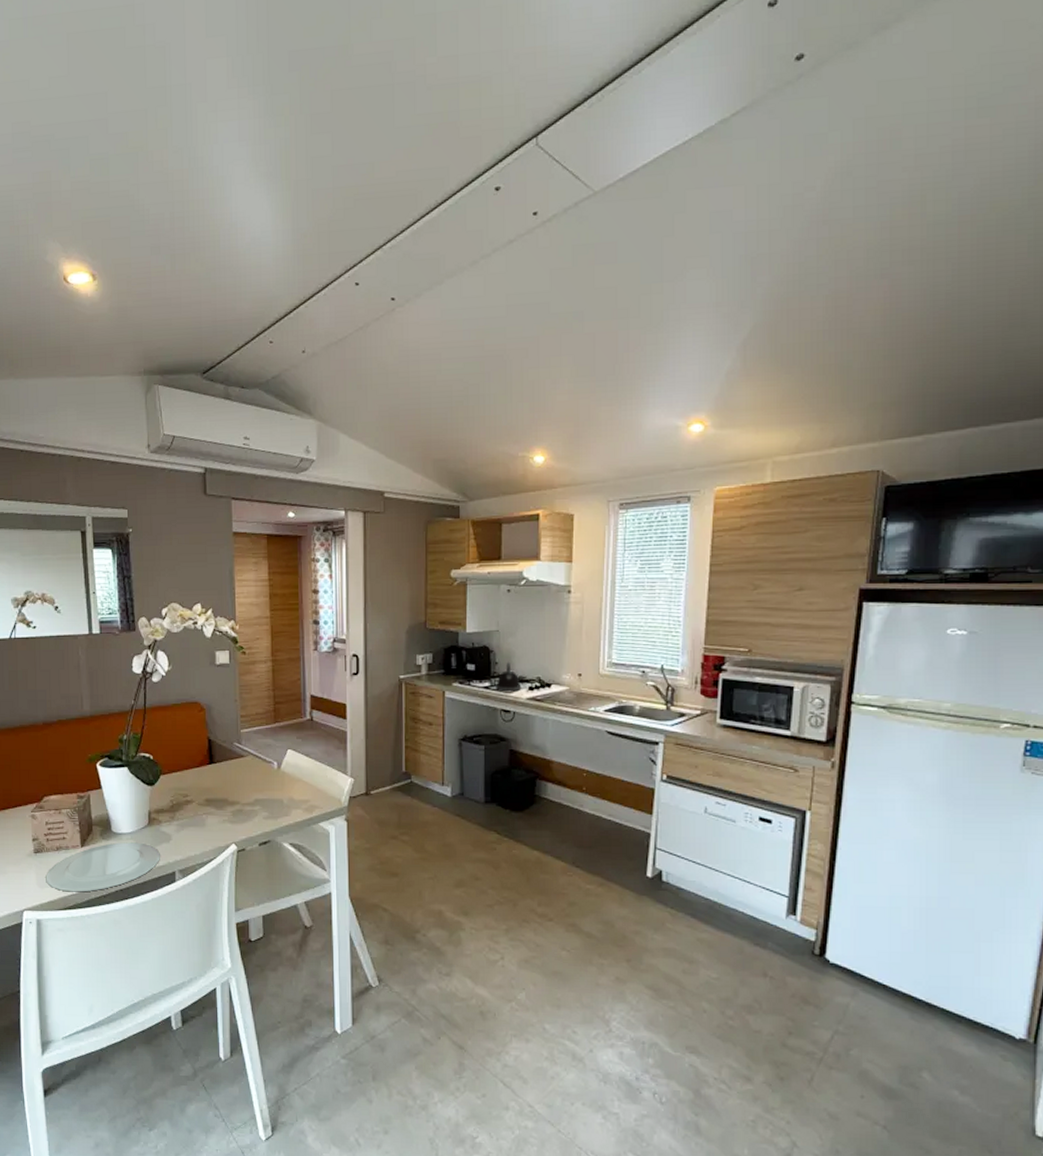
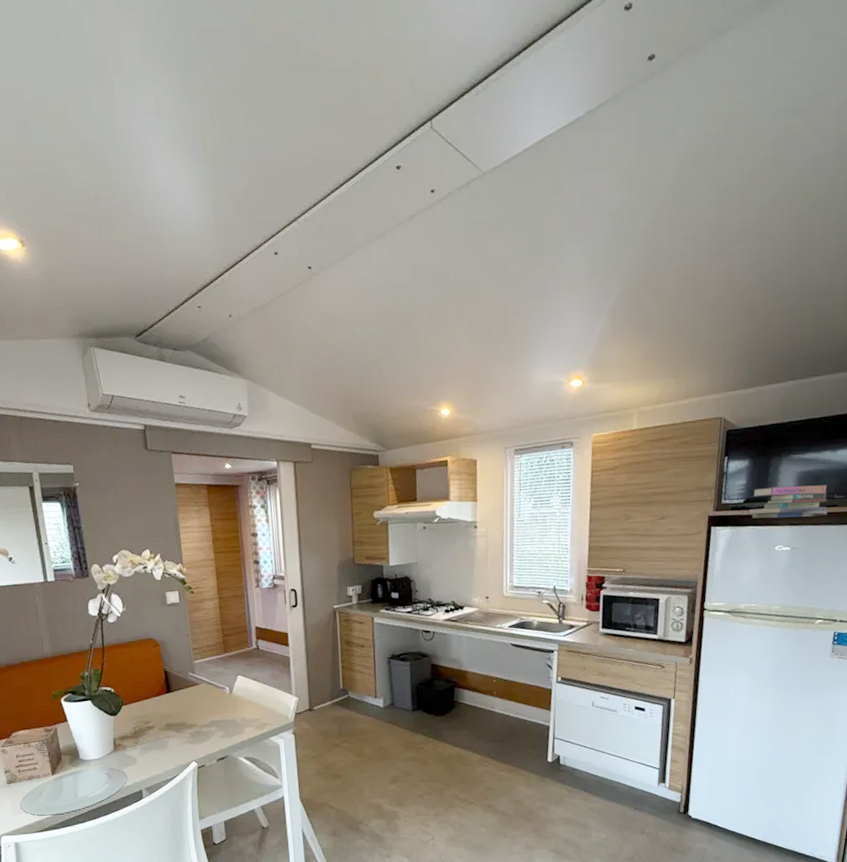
kettle: present [496,661,520,693] -> none [417,589,438,616]
books: none [912,555,1018,595] -> present [748,485,827,519]

